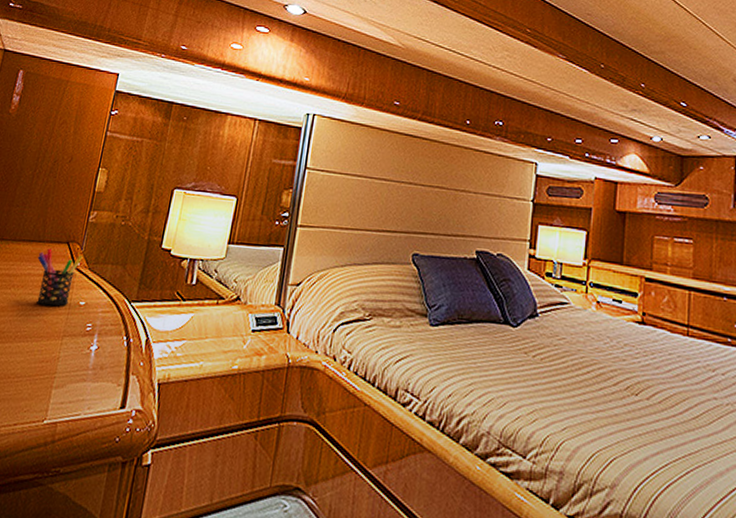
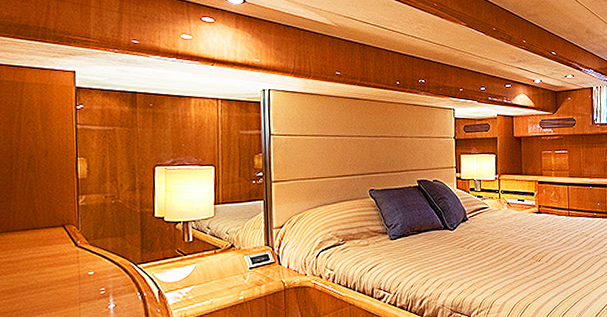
pen holder: present [37,248,83,307] -> none [36,233,81,282]

